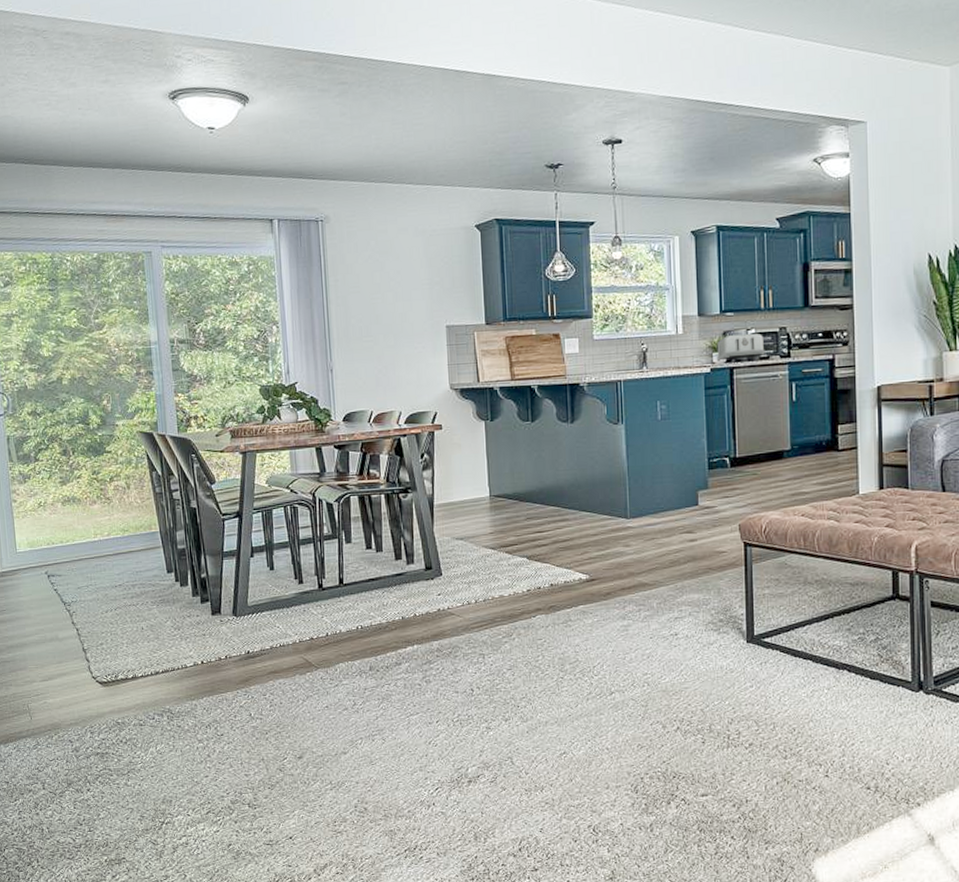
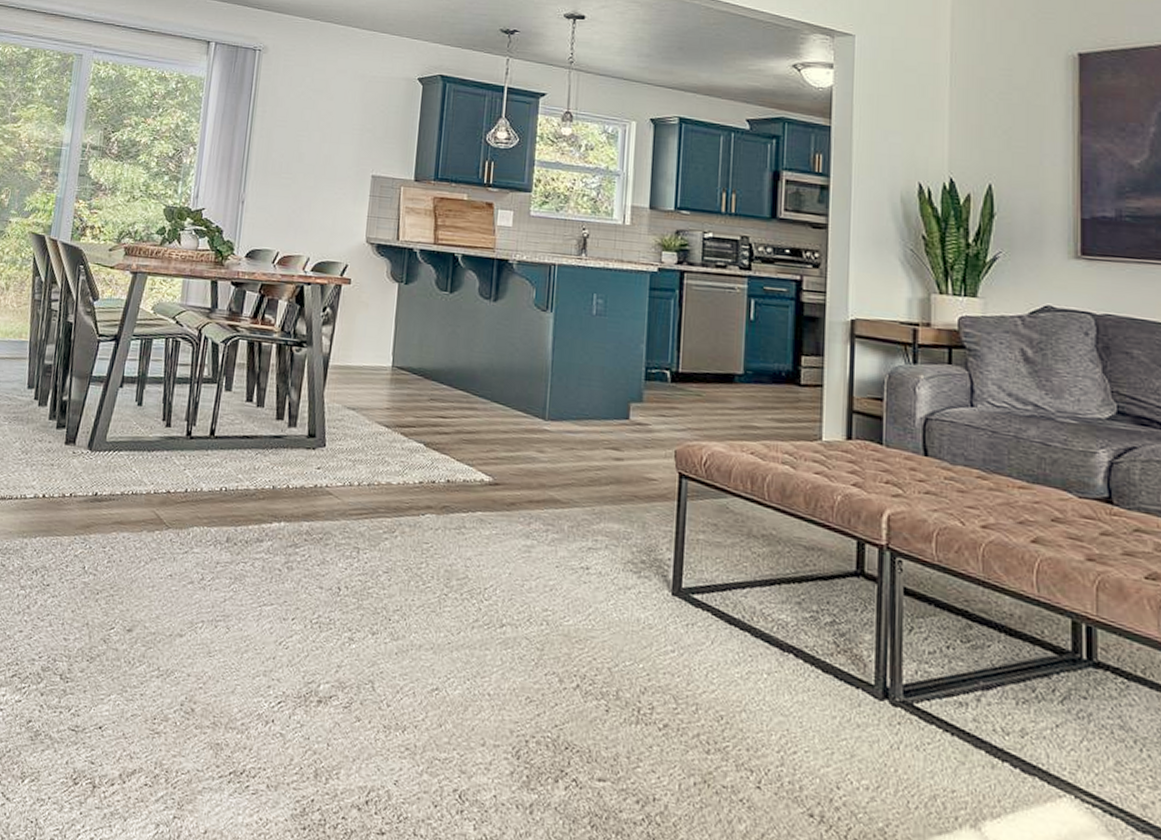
toaster: present [717,333,765,362] -> none [666,235,723,265]

